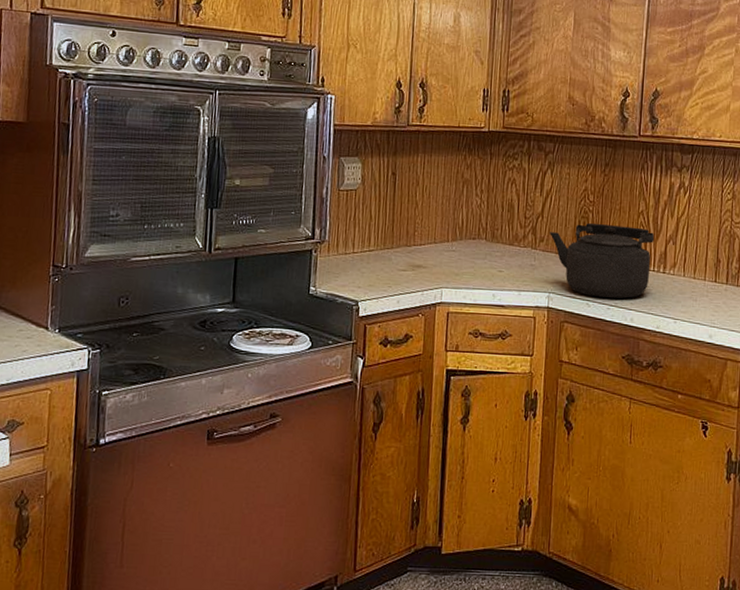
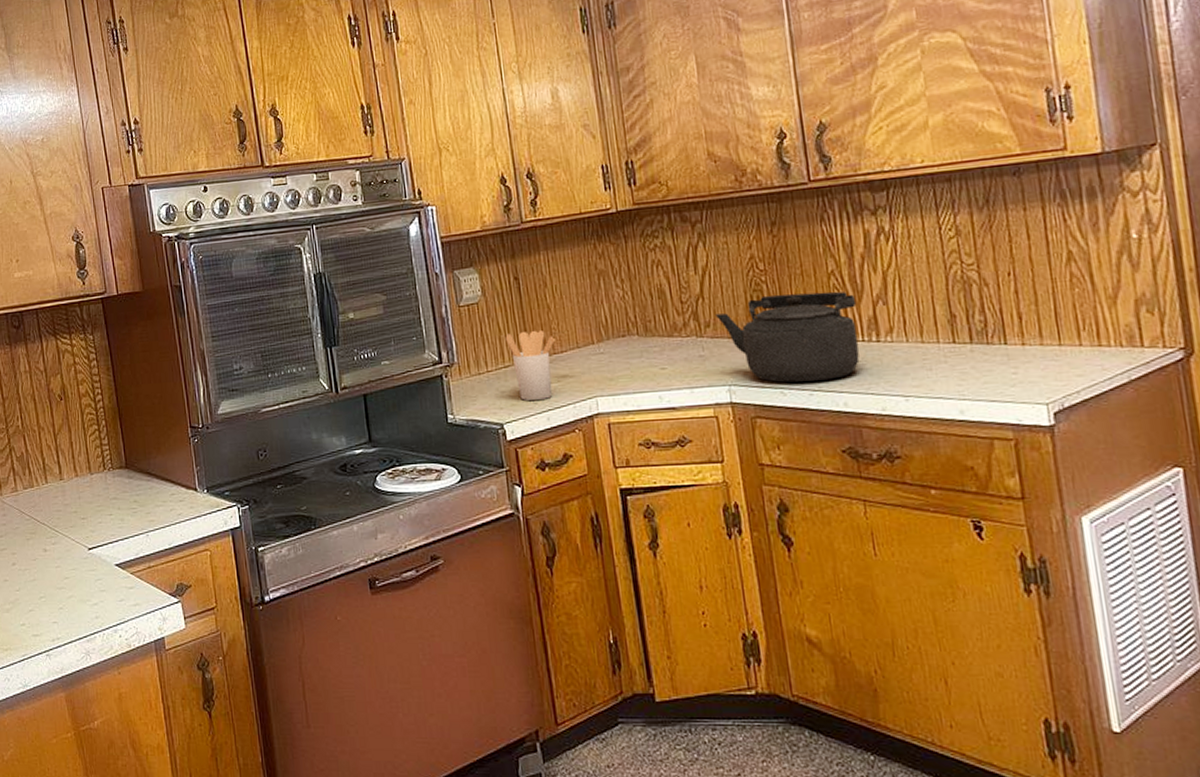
utensil holder: none [374,221,417,284] -> present [505,331,555,400]

